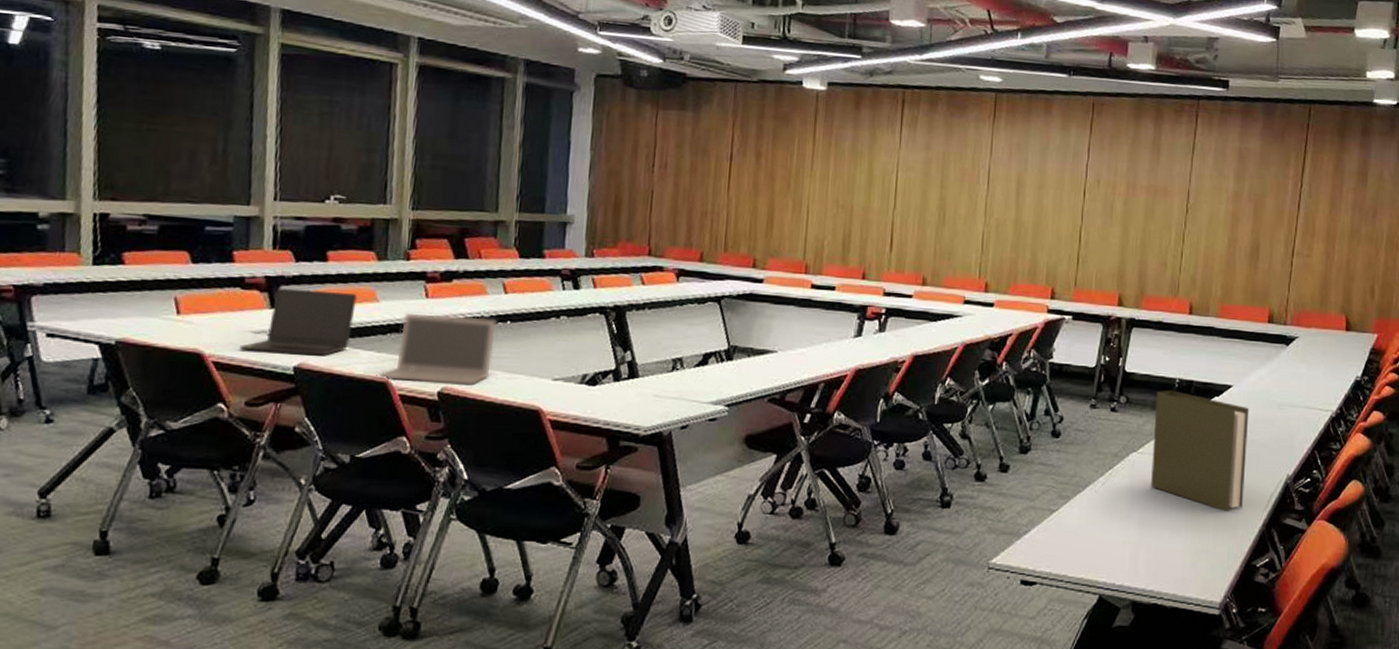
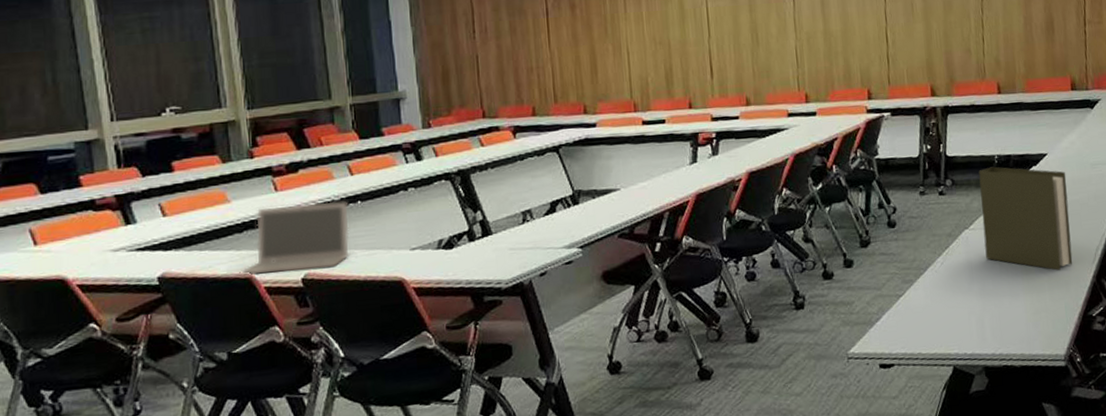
laptop: present [239,287,358,356] -> none [101,198,209,270]

